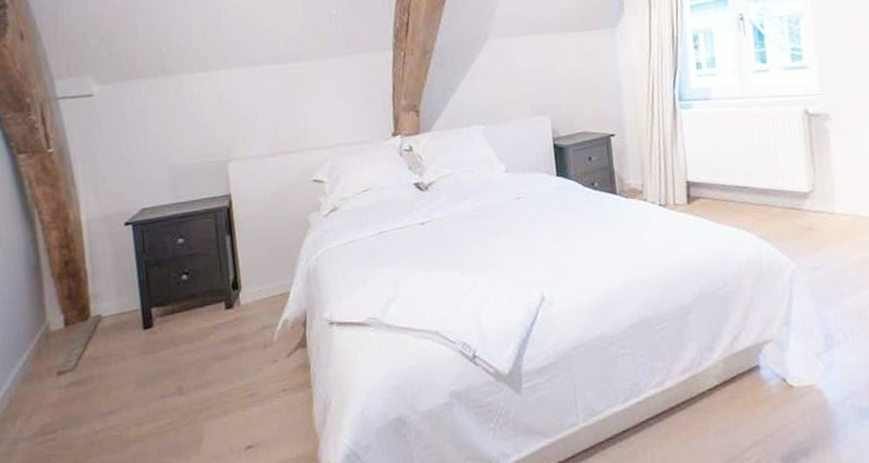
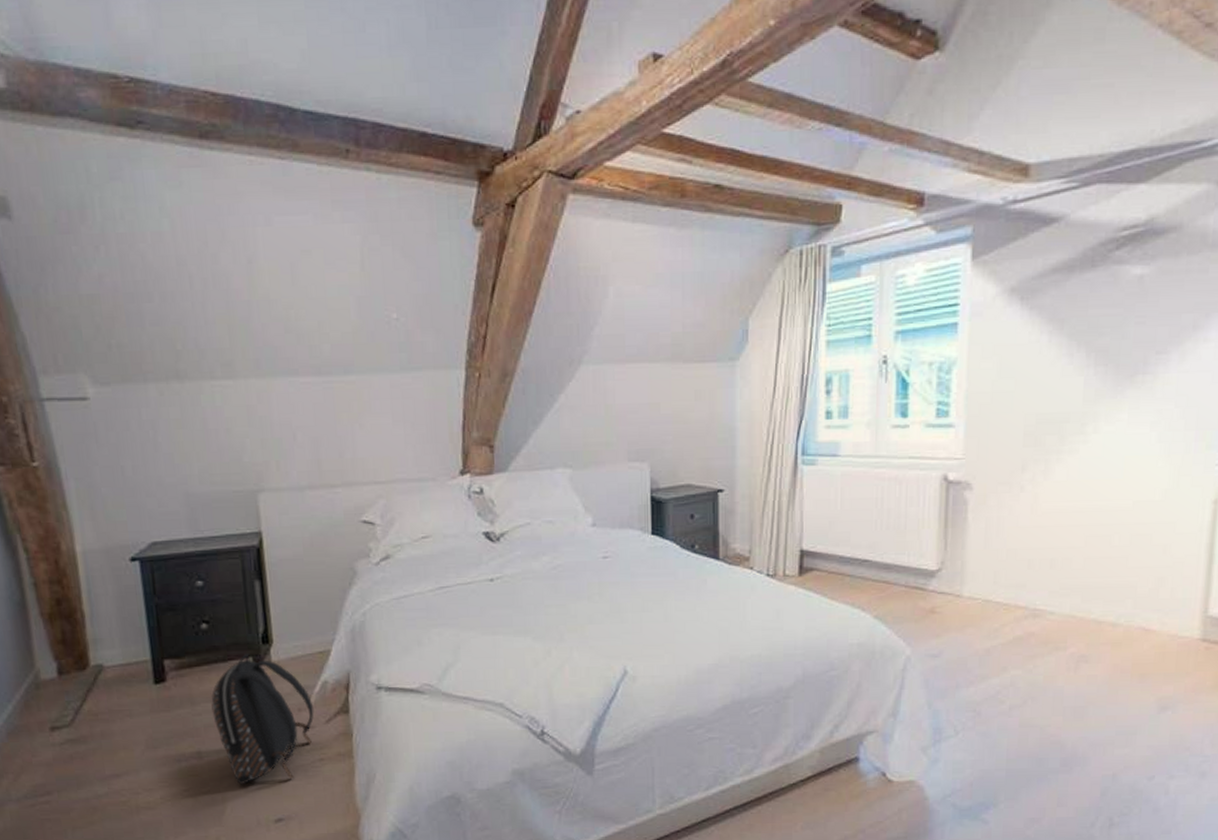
backpack: none [190,299,277,416] -> present [211,654,314,785]

